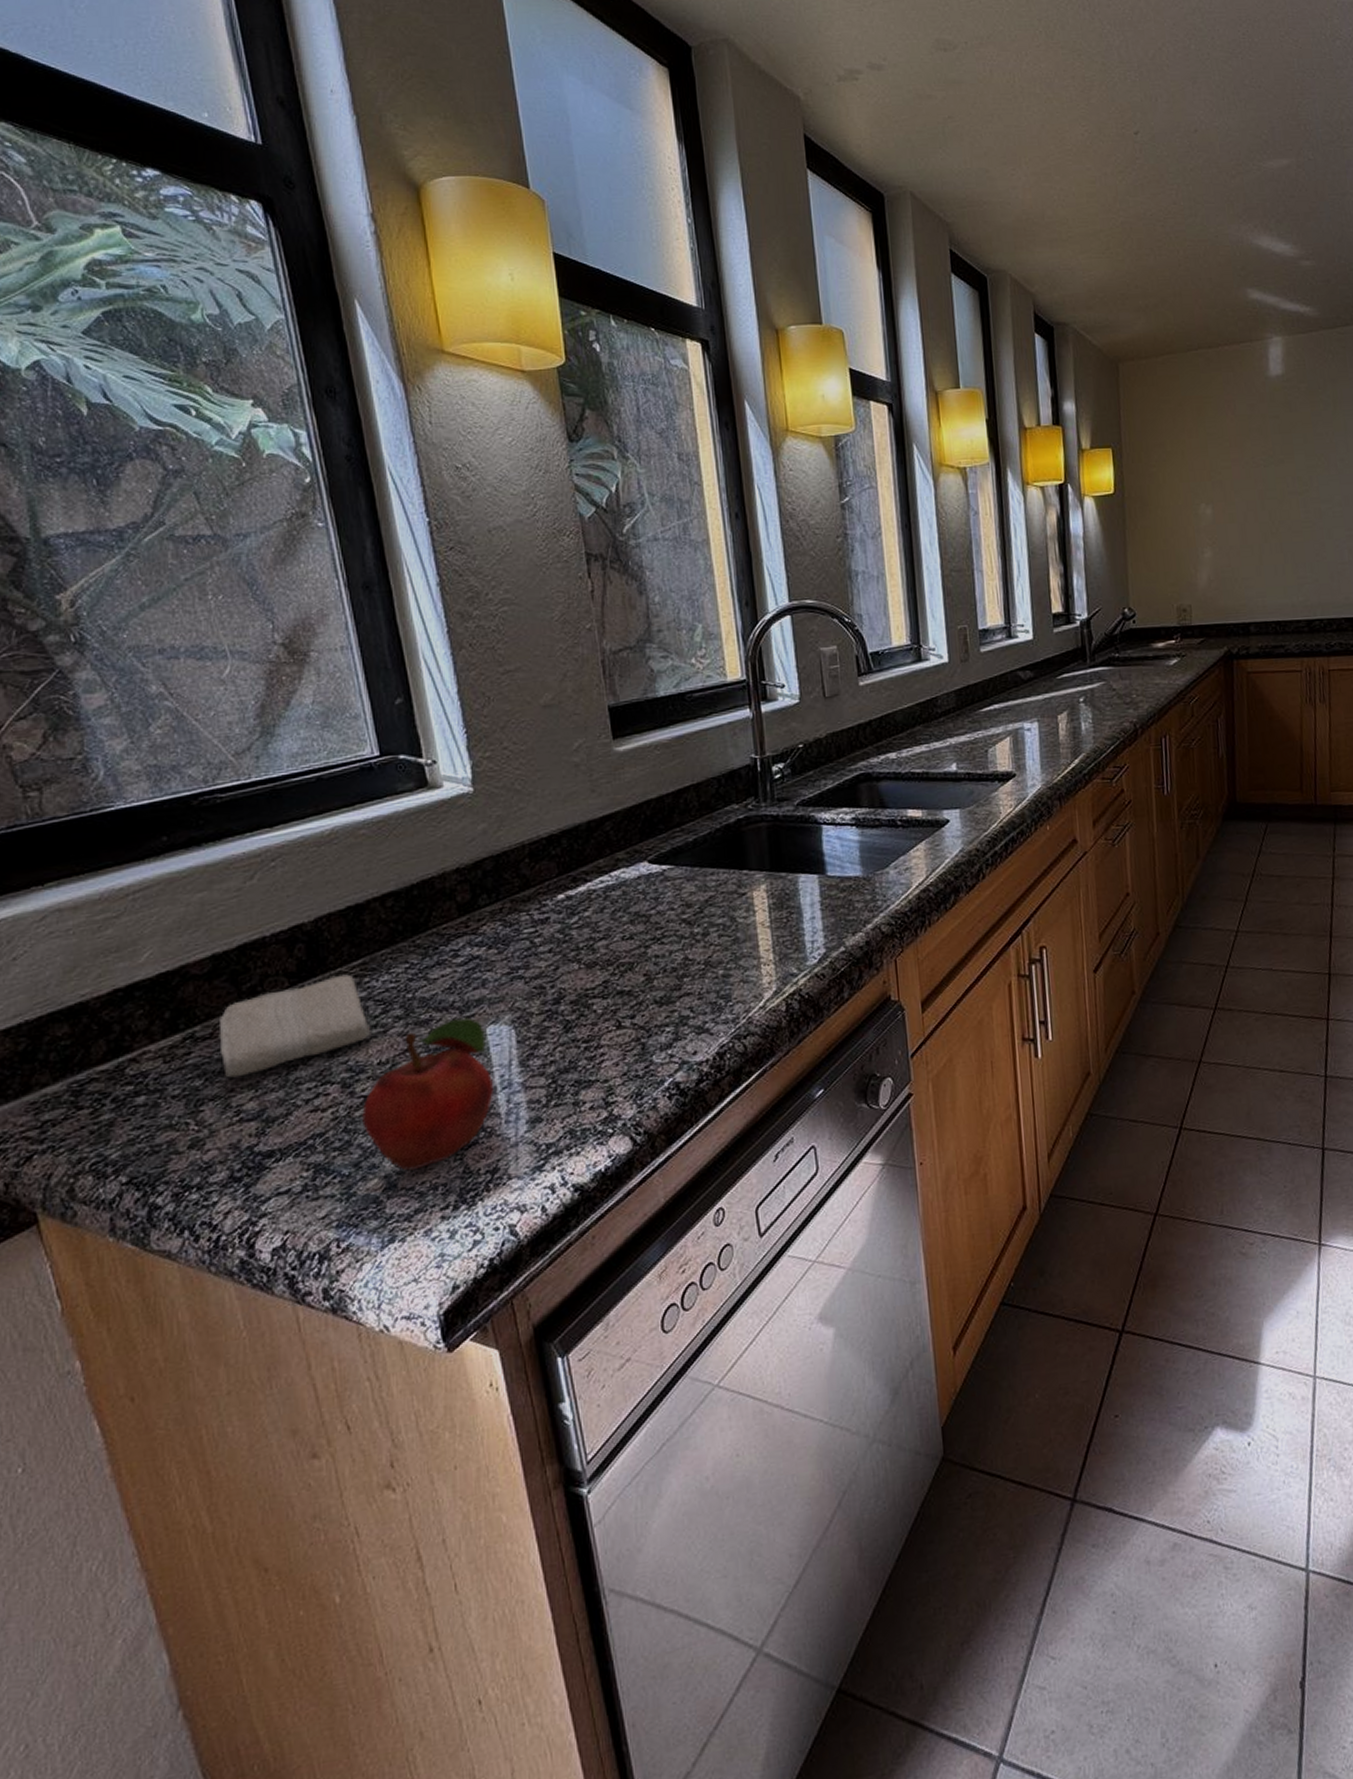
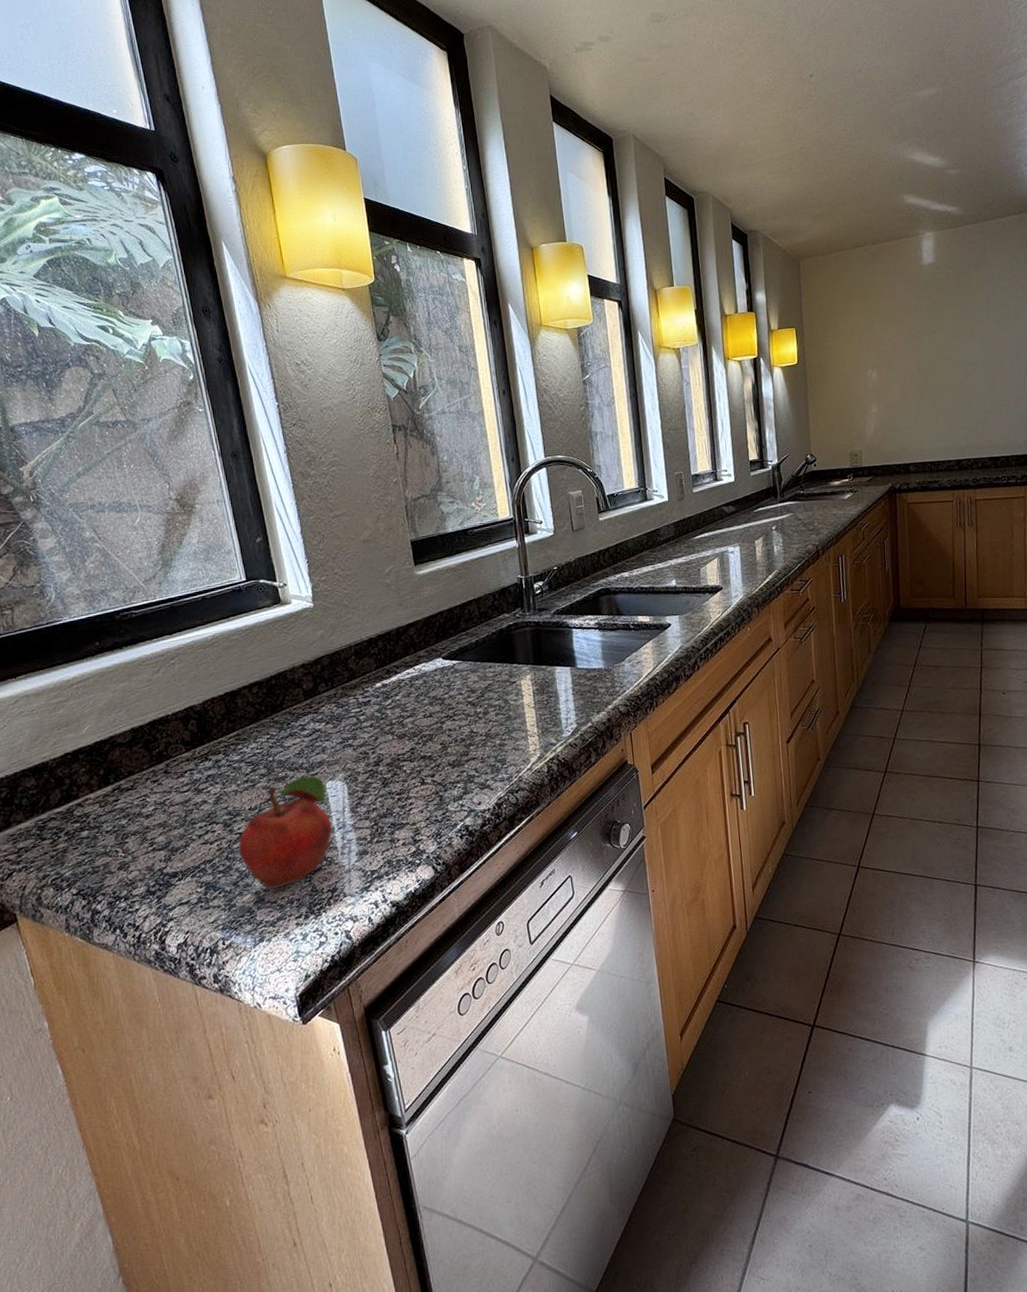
washcloth: present [218,974,372,1078] -> none [137,743,244,819]

